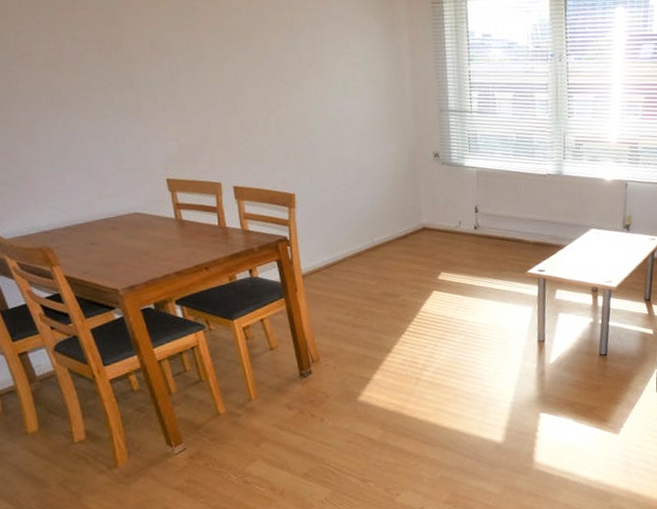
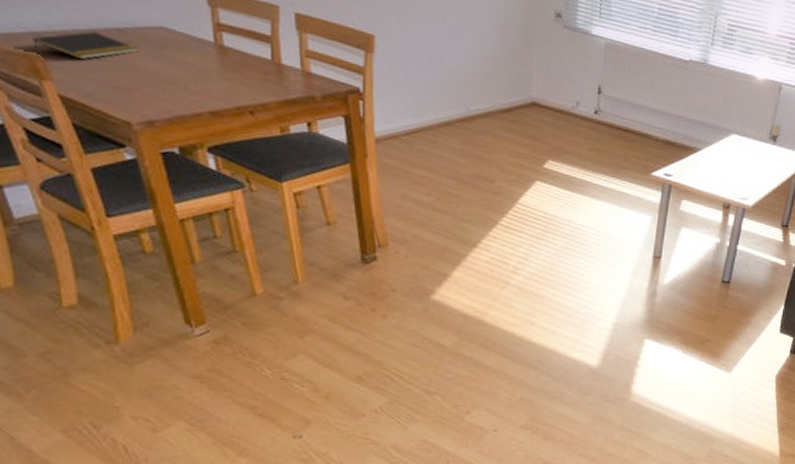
notepad: none [44,224,120,247] -> present [33,31,138,60]

